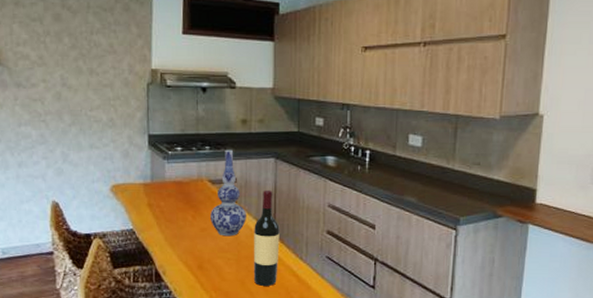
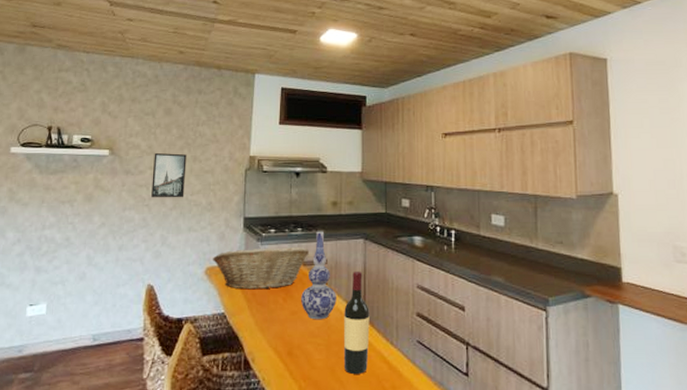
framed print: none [46,64,83,114] -> present [151,152,187,198]
fruit basket: none [117,164,217,207] -> present [212,246,309,290]

